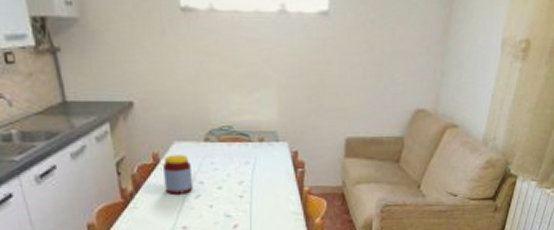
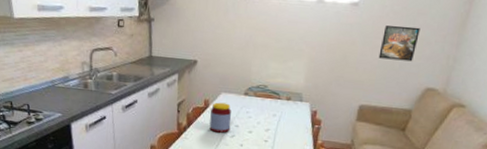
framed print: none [360,37,401,80] -> present [378,25,420,62]

